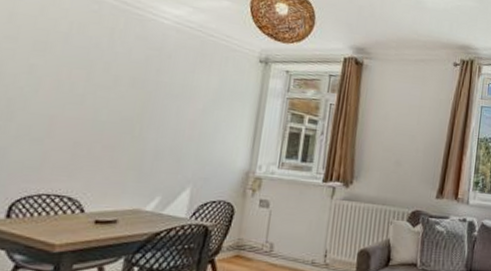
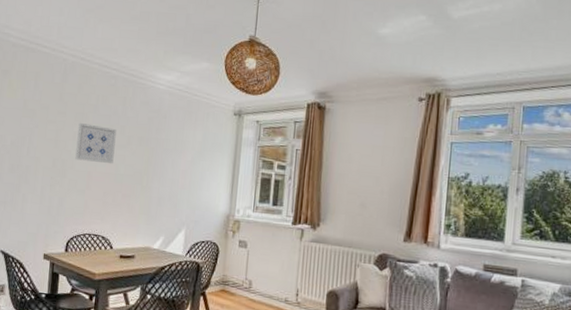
wall art: none [30,52,98,108] -> present [75,122,117,164]

